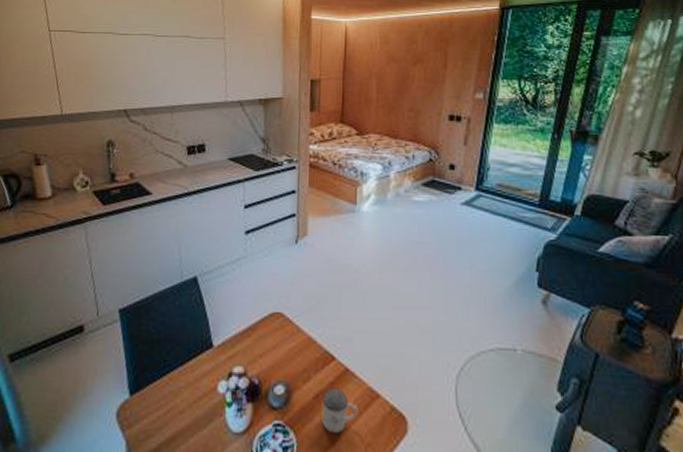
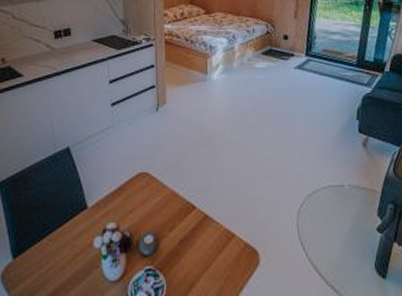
mug: present [322,387,358,433] -> none [186,232,218,271]

